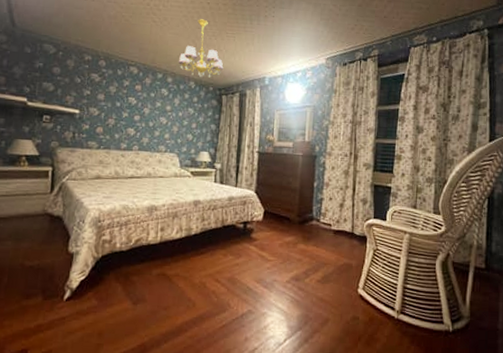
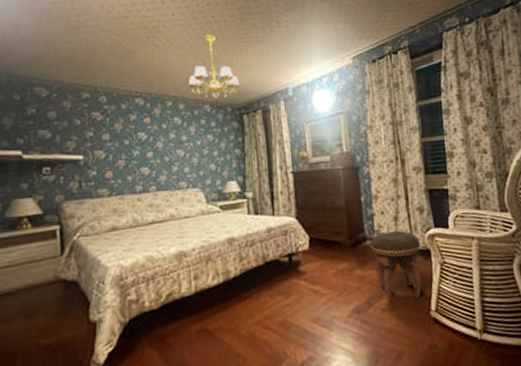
footstool: none [315,215,359,276] -> present [369,231,422,299]

